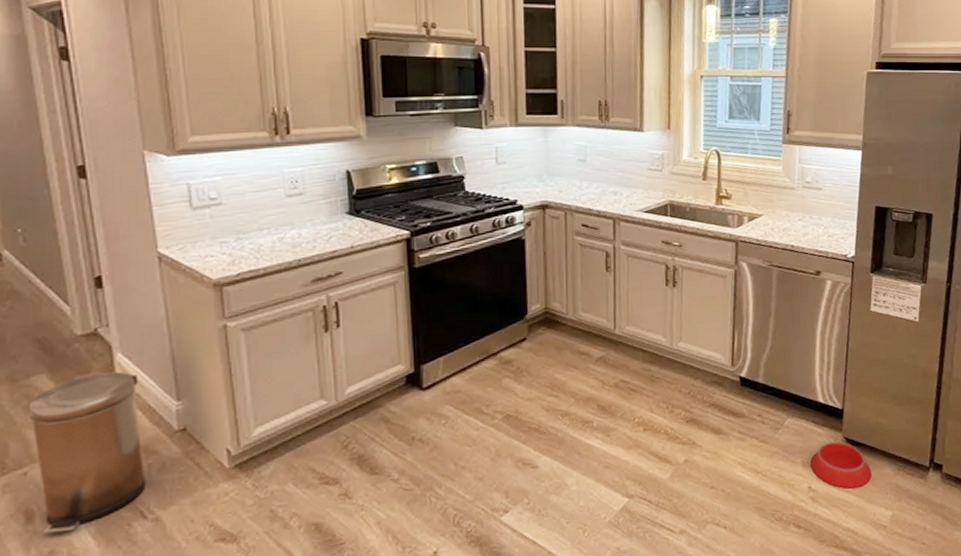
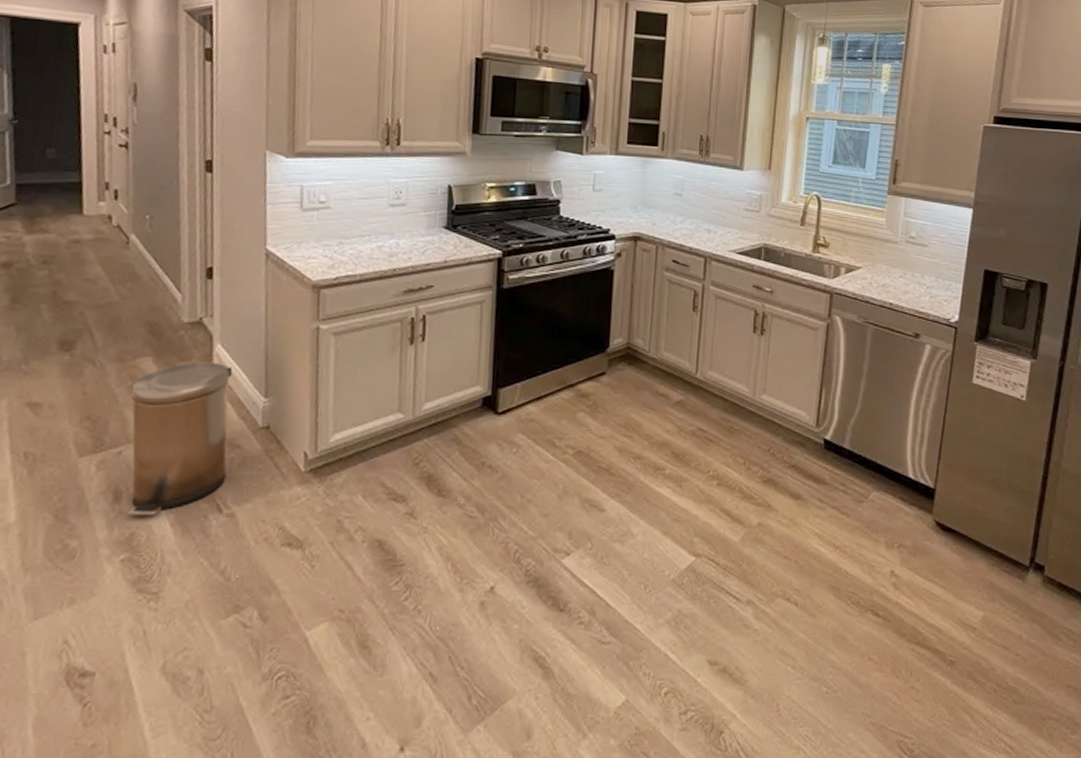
pet bowl: present [810,441,871,489] -> none [895,523,962,581]

